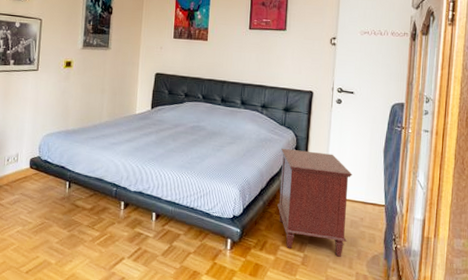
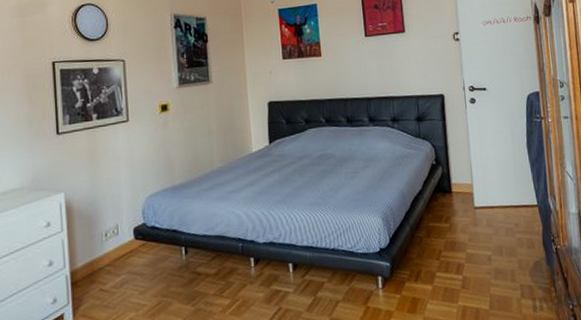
nightstand: present [277,148,353,257] -> none [420,159,506,273]

